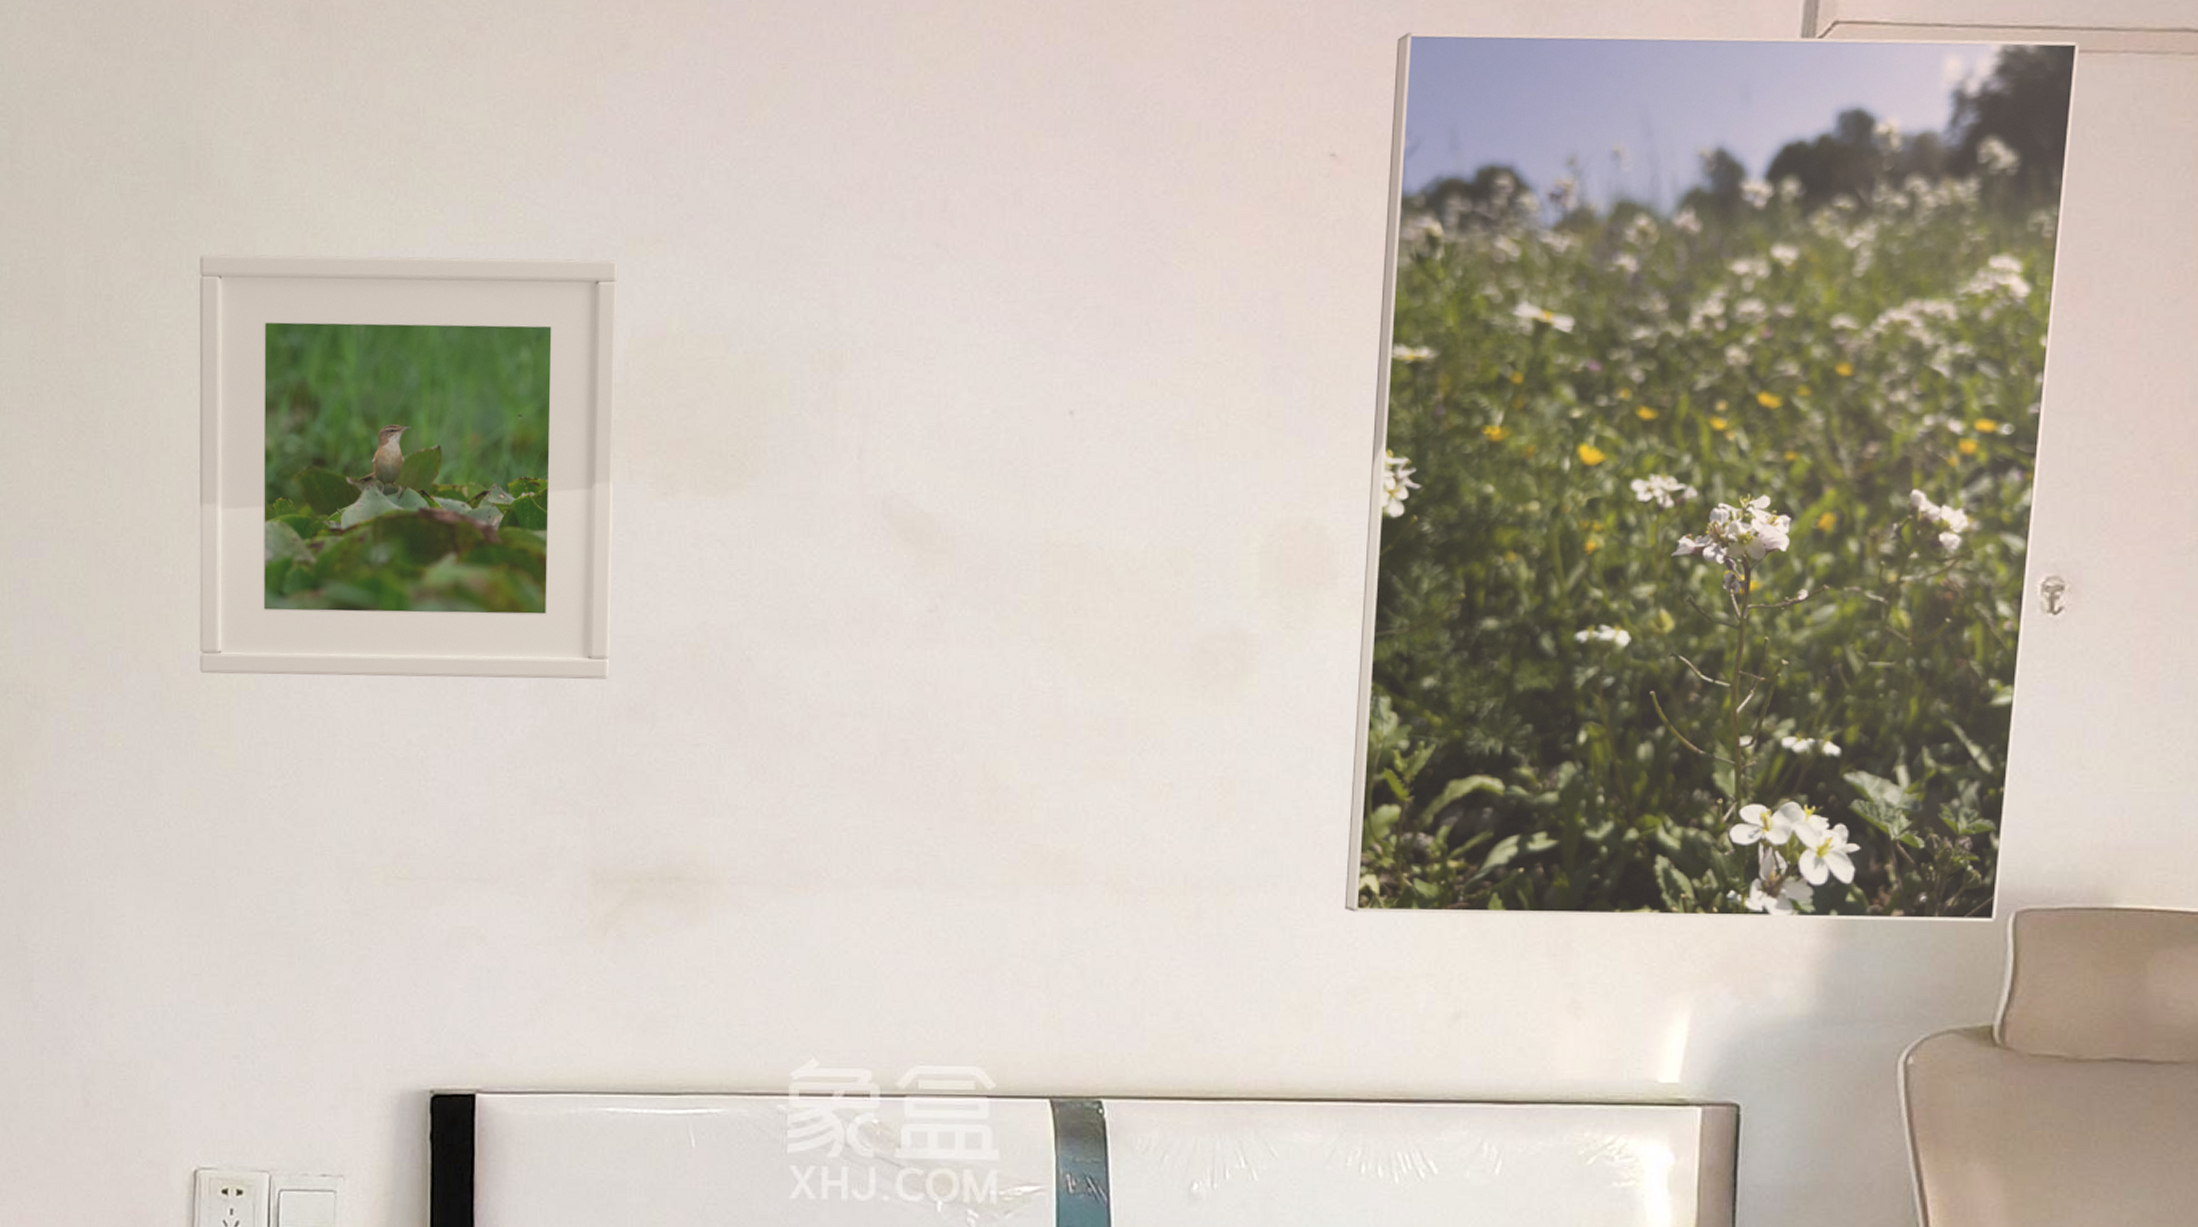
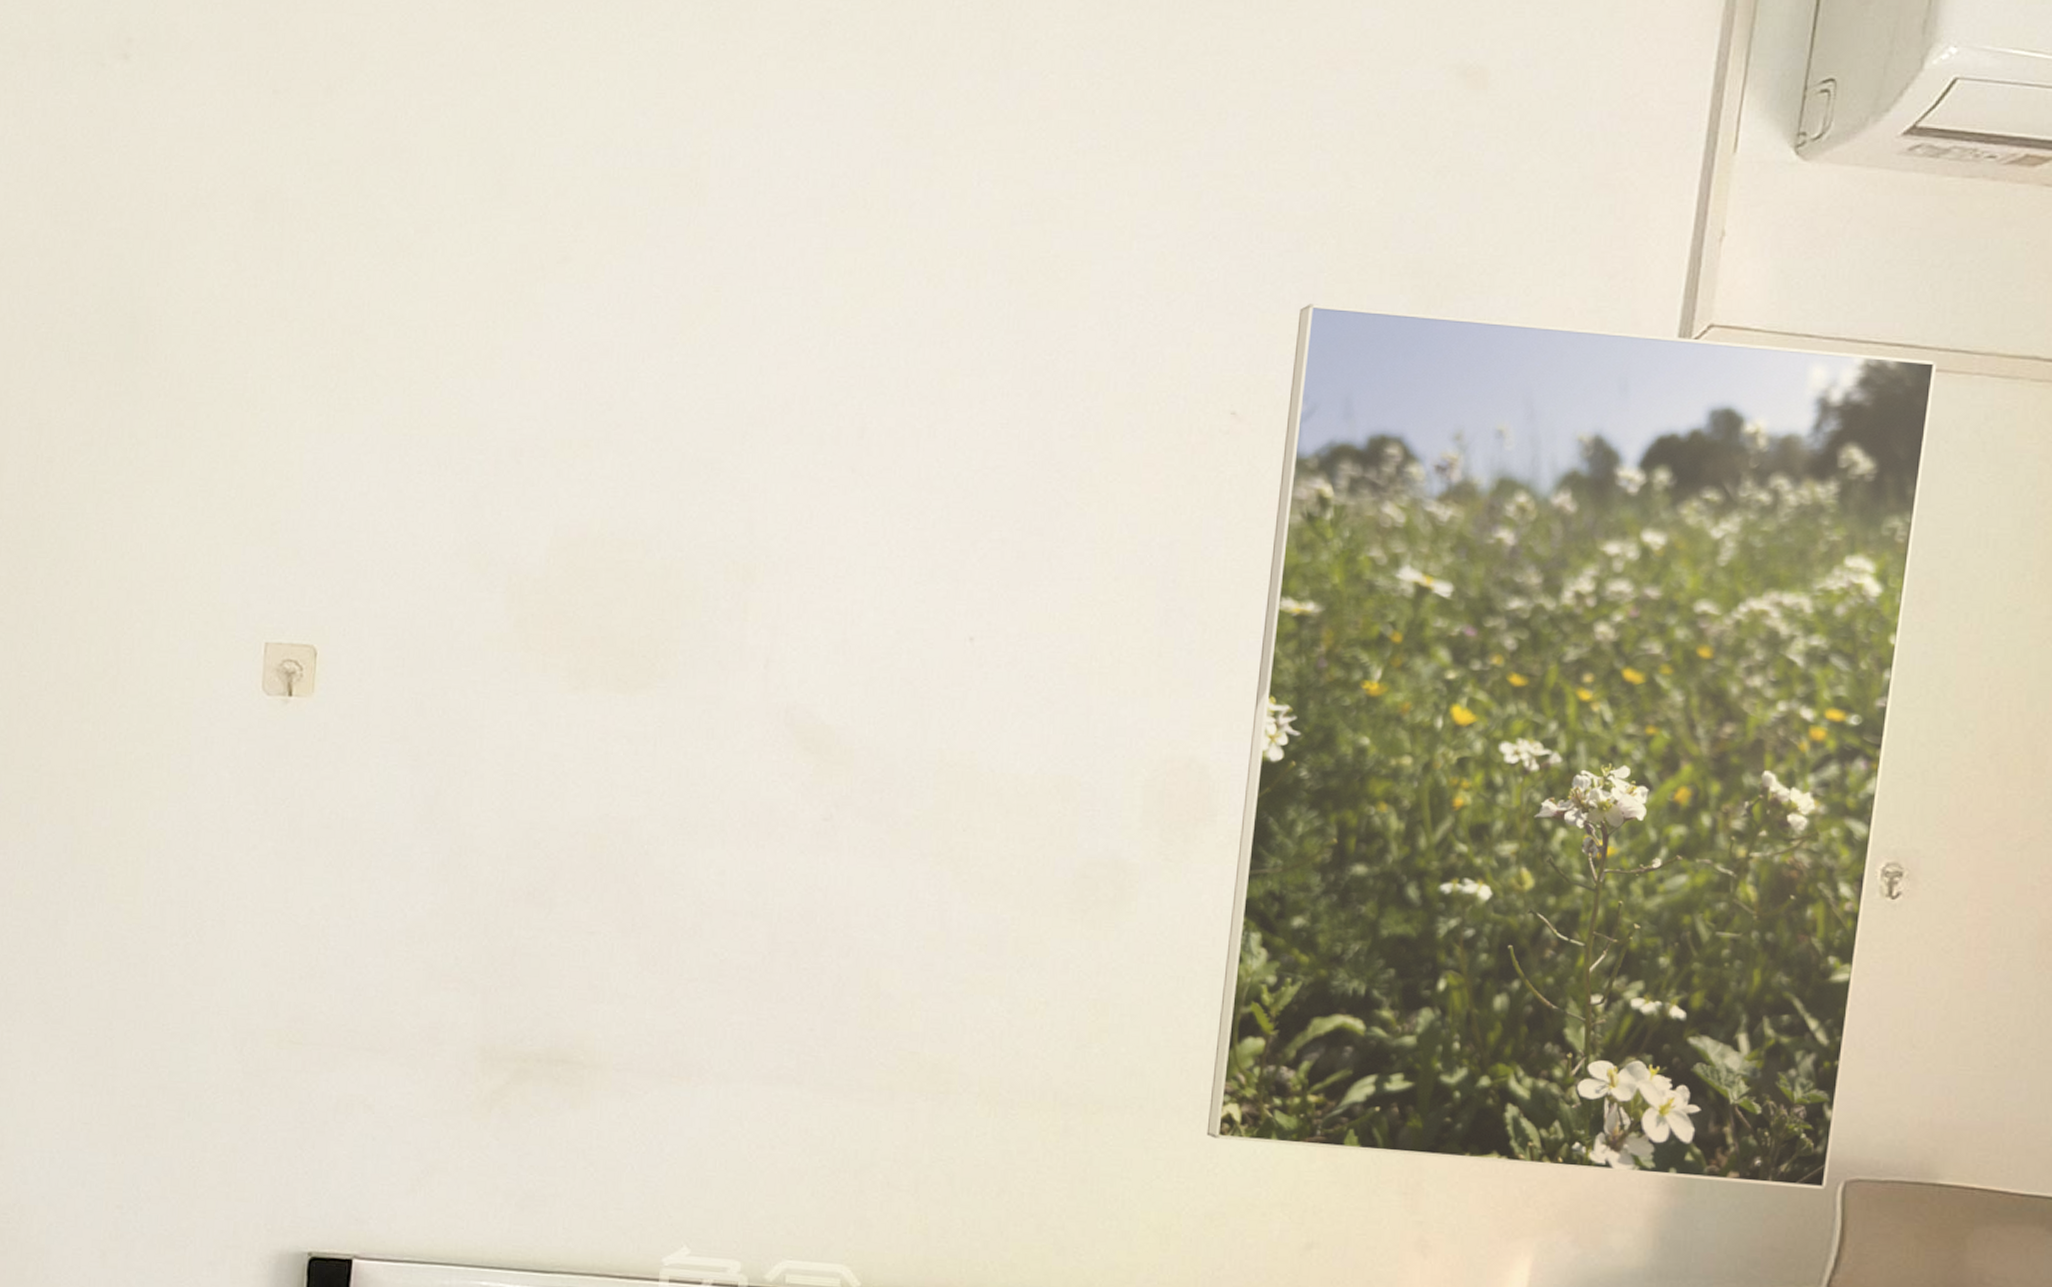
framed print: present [199,254,618,680] -> none [112,425,546,863]

